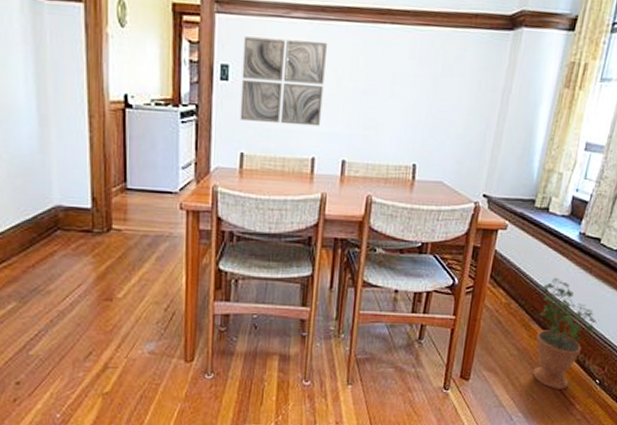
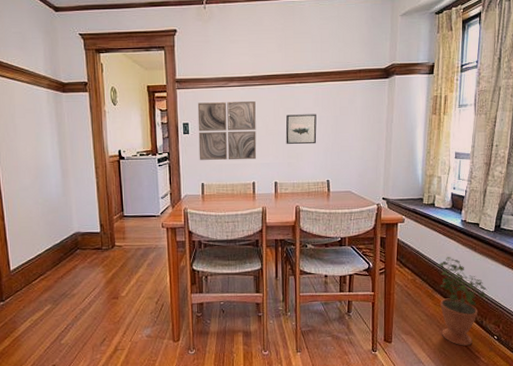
wall art: none [363,67,409,113] -> present [285,114,317,144]

